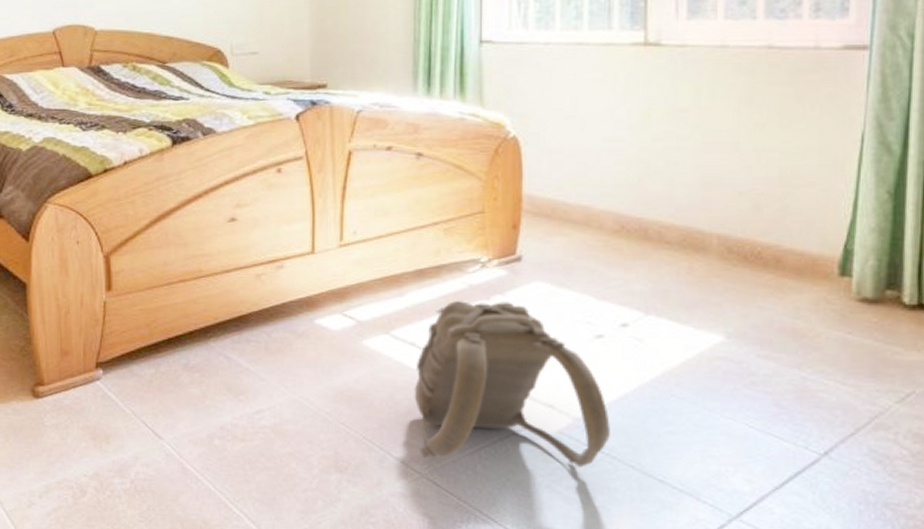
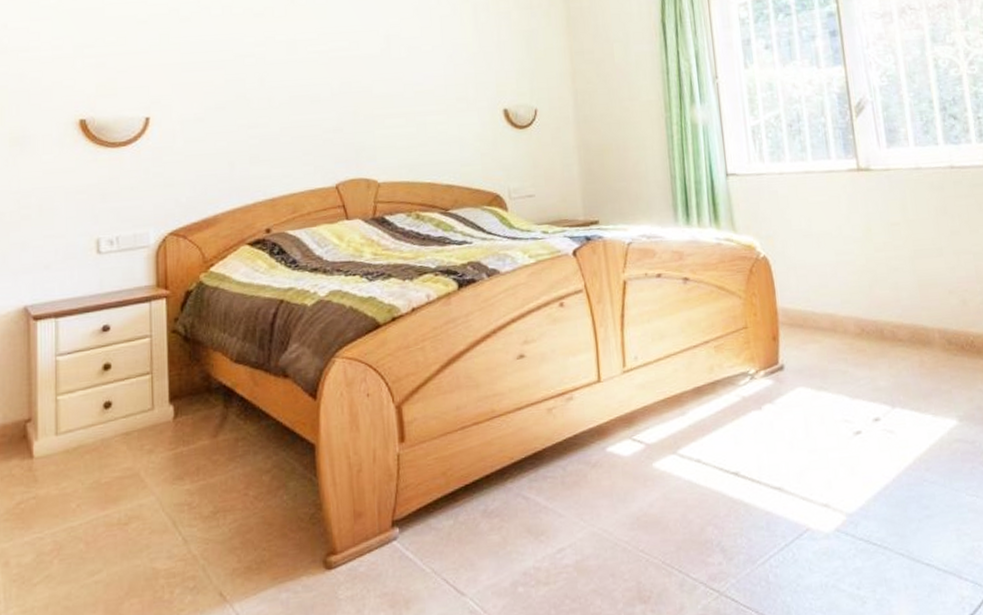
backpack: present [414,300,610,468] -> none [703,409,880,576]

